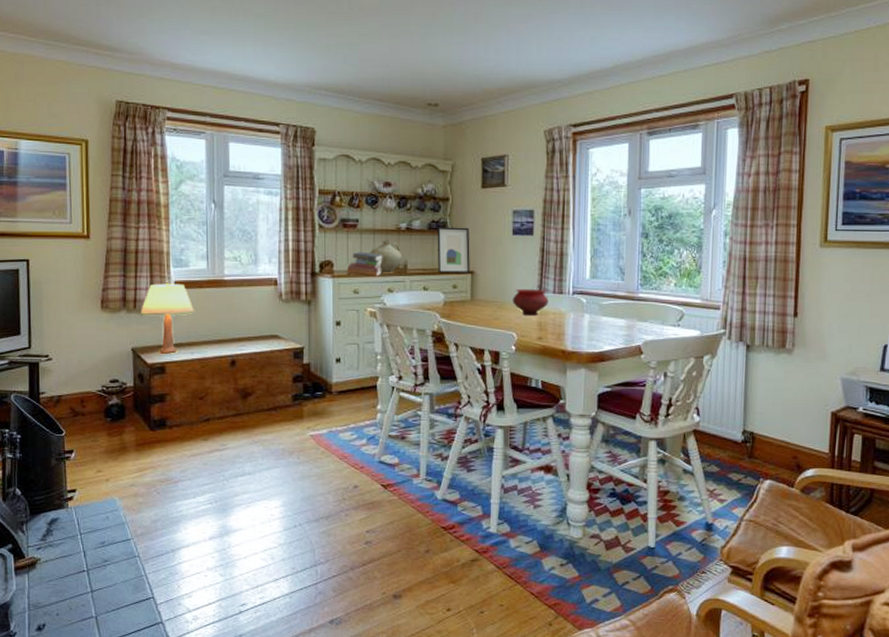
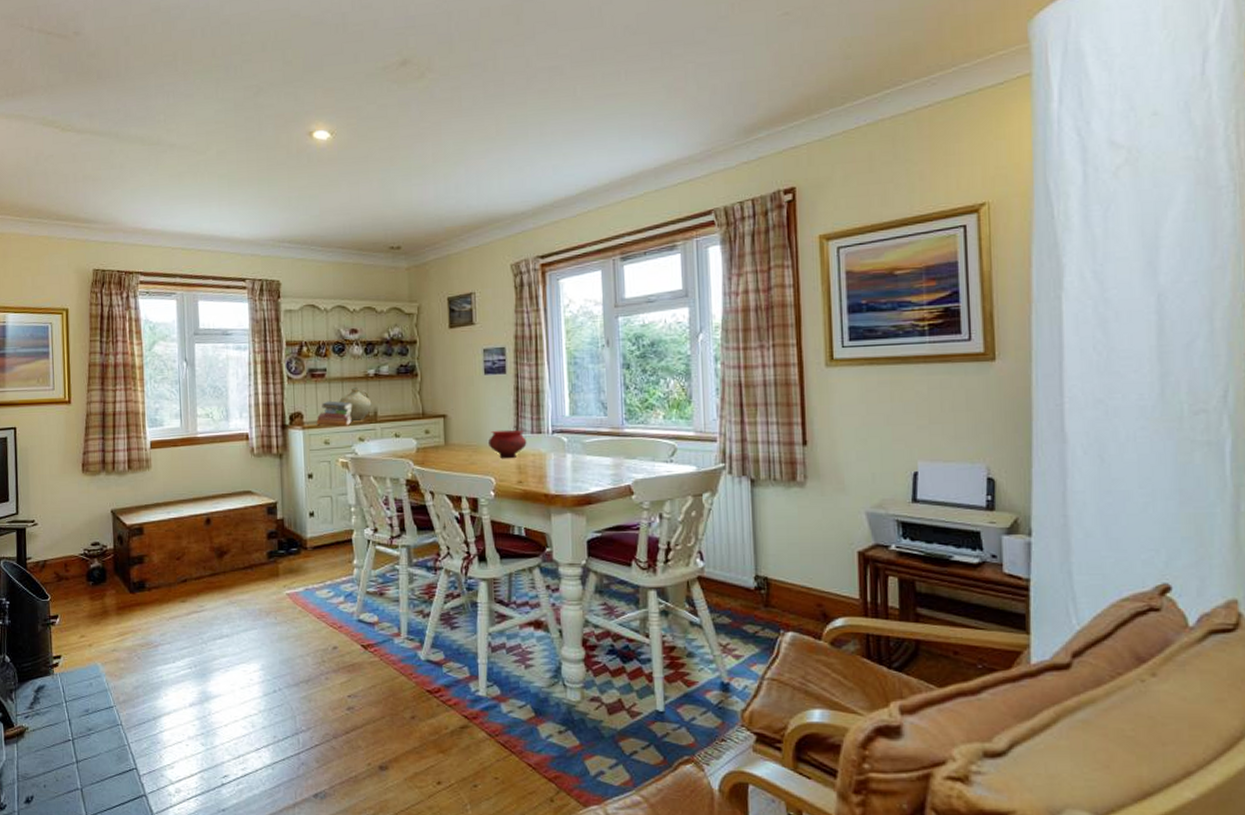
table lamp: present [140,282,194,354] -> none [118,442,170,515]
picture frame: present [437,227,470,274] -> none [406,369,442,419]

